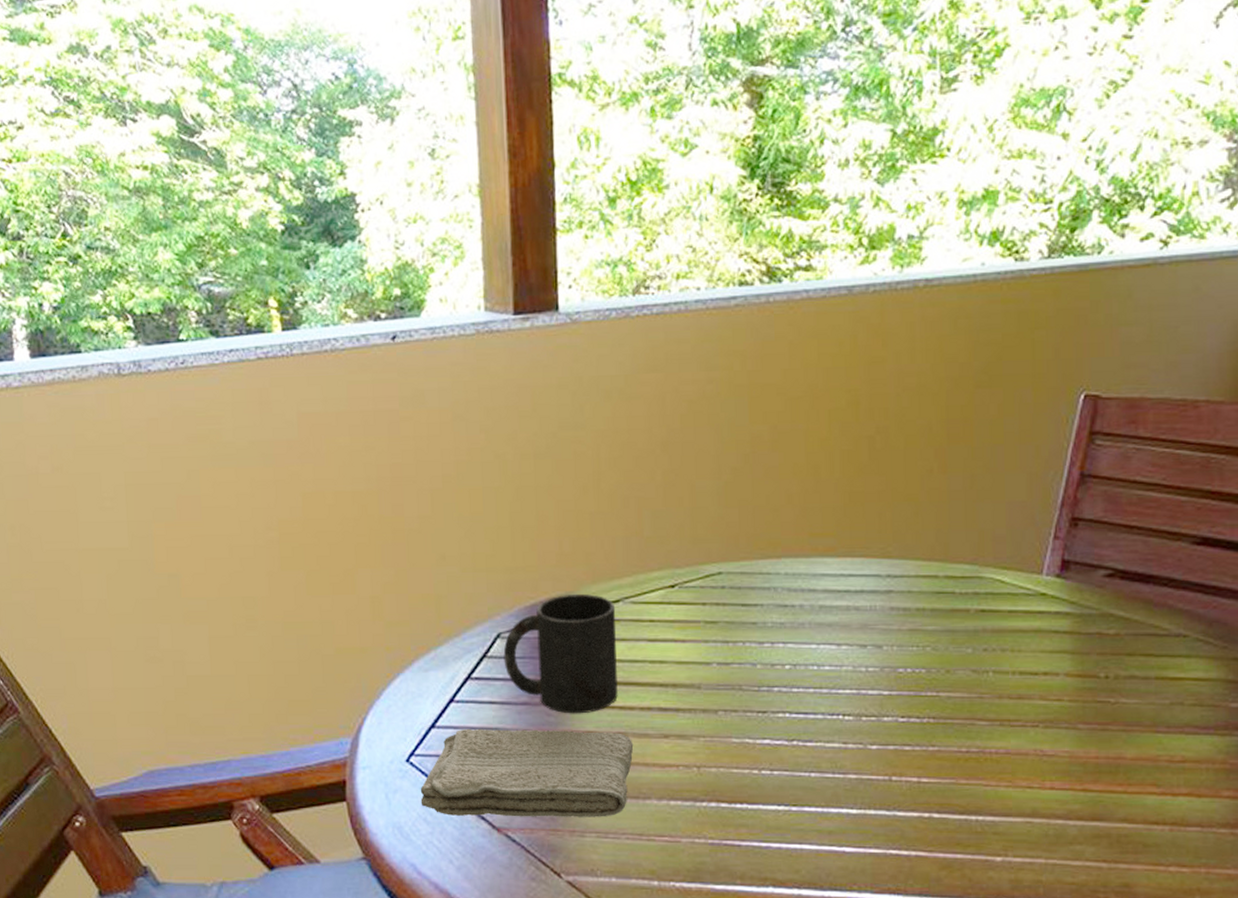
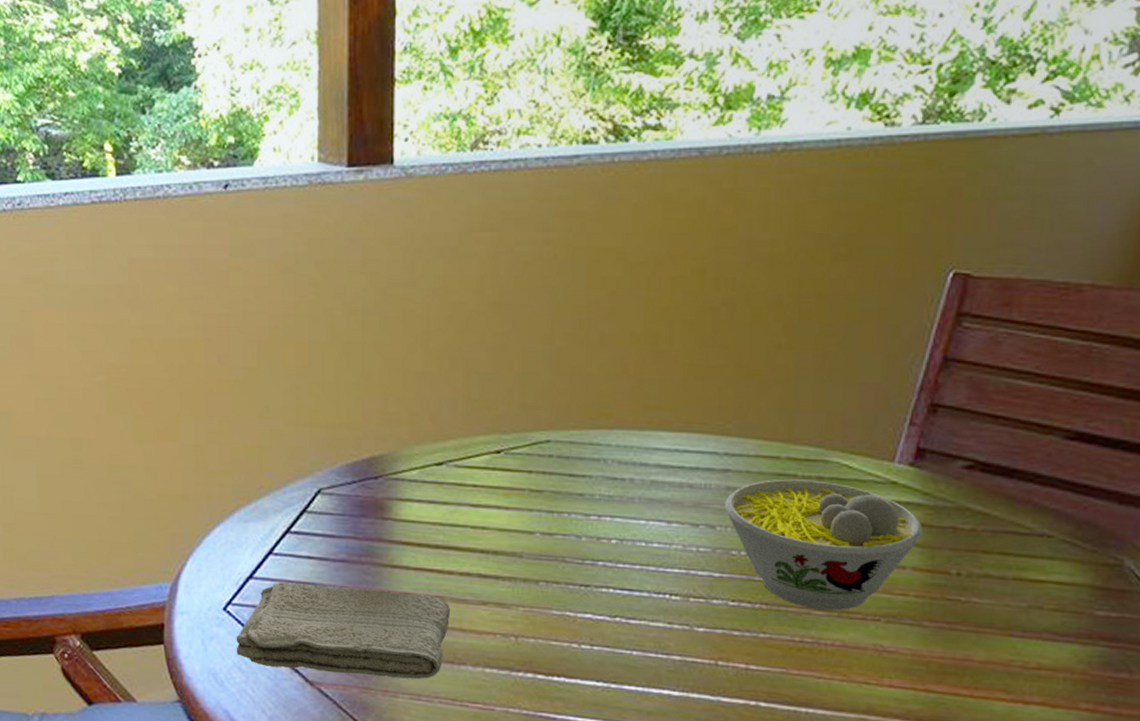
mug: present [503,593,618,714] -> none [323,454,439,575]
bowl: none [889,596,1073,720] -> present [724,479,924,611]

